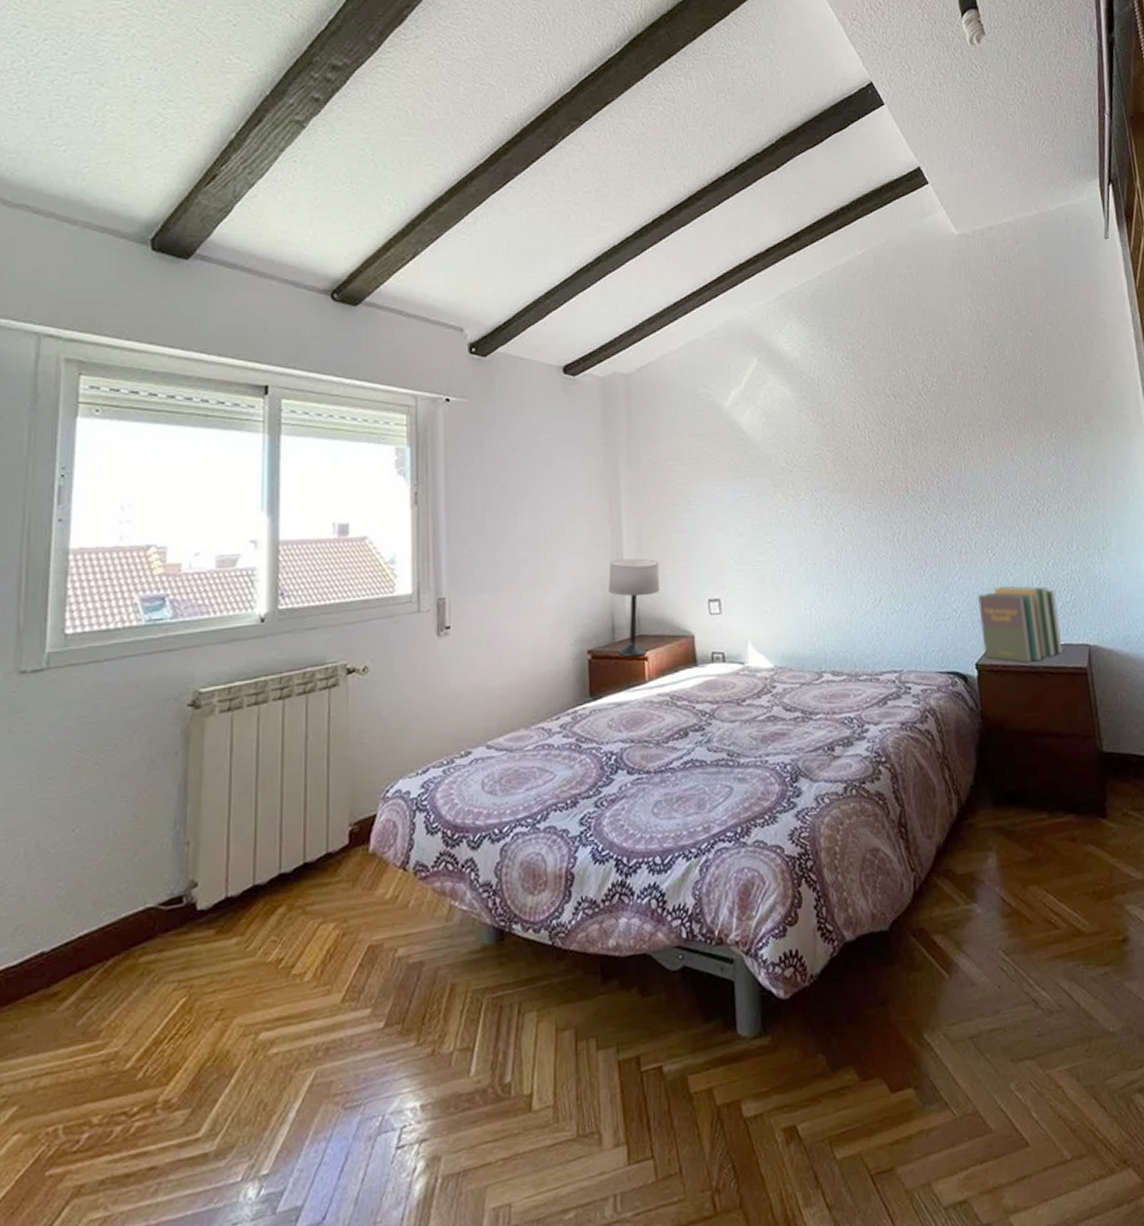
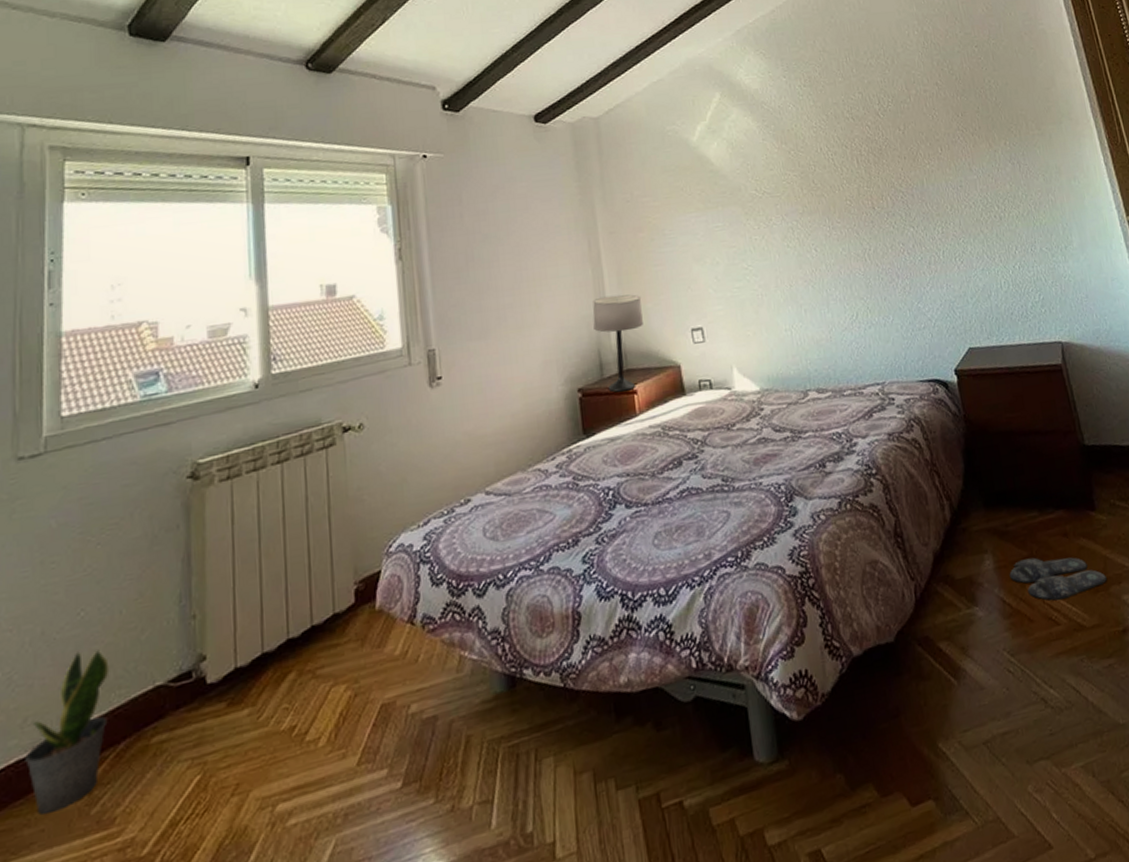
potted plant: none [15,867,102,1021] -> present [25,650,110,814]
books: present [978,586,1063,664] -> none [950,290,1037,366]
slippers: none [1012,859,1111,904] -> present [1009,557,1107,601]

